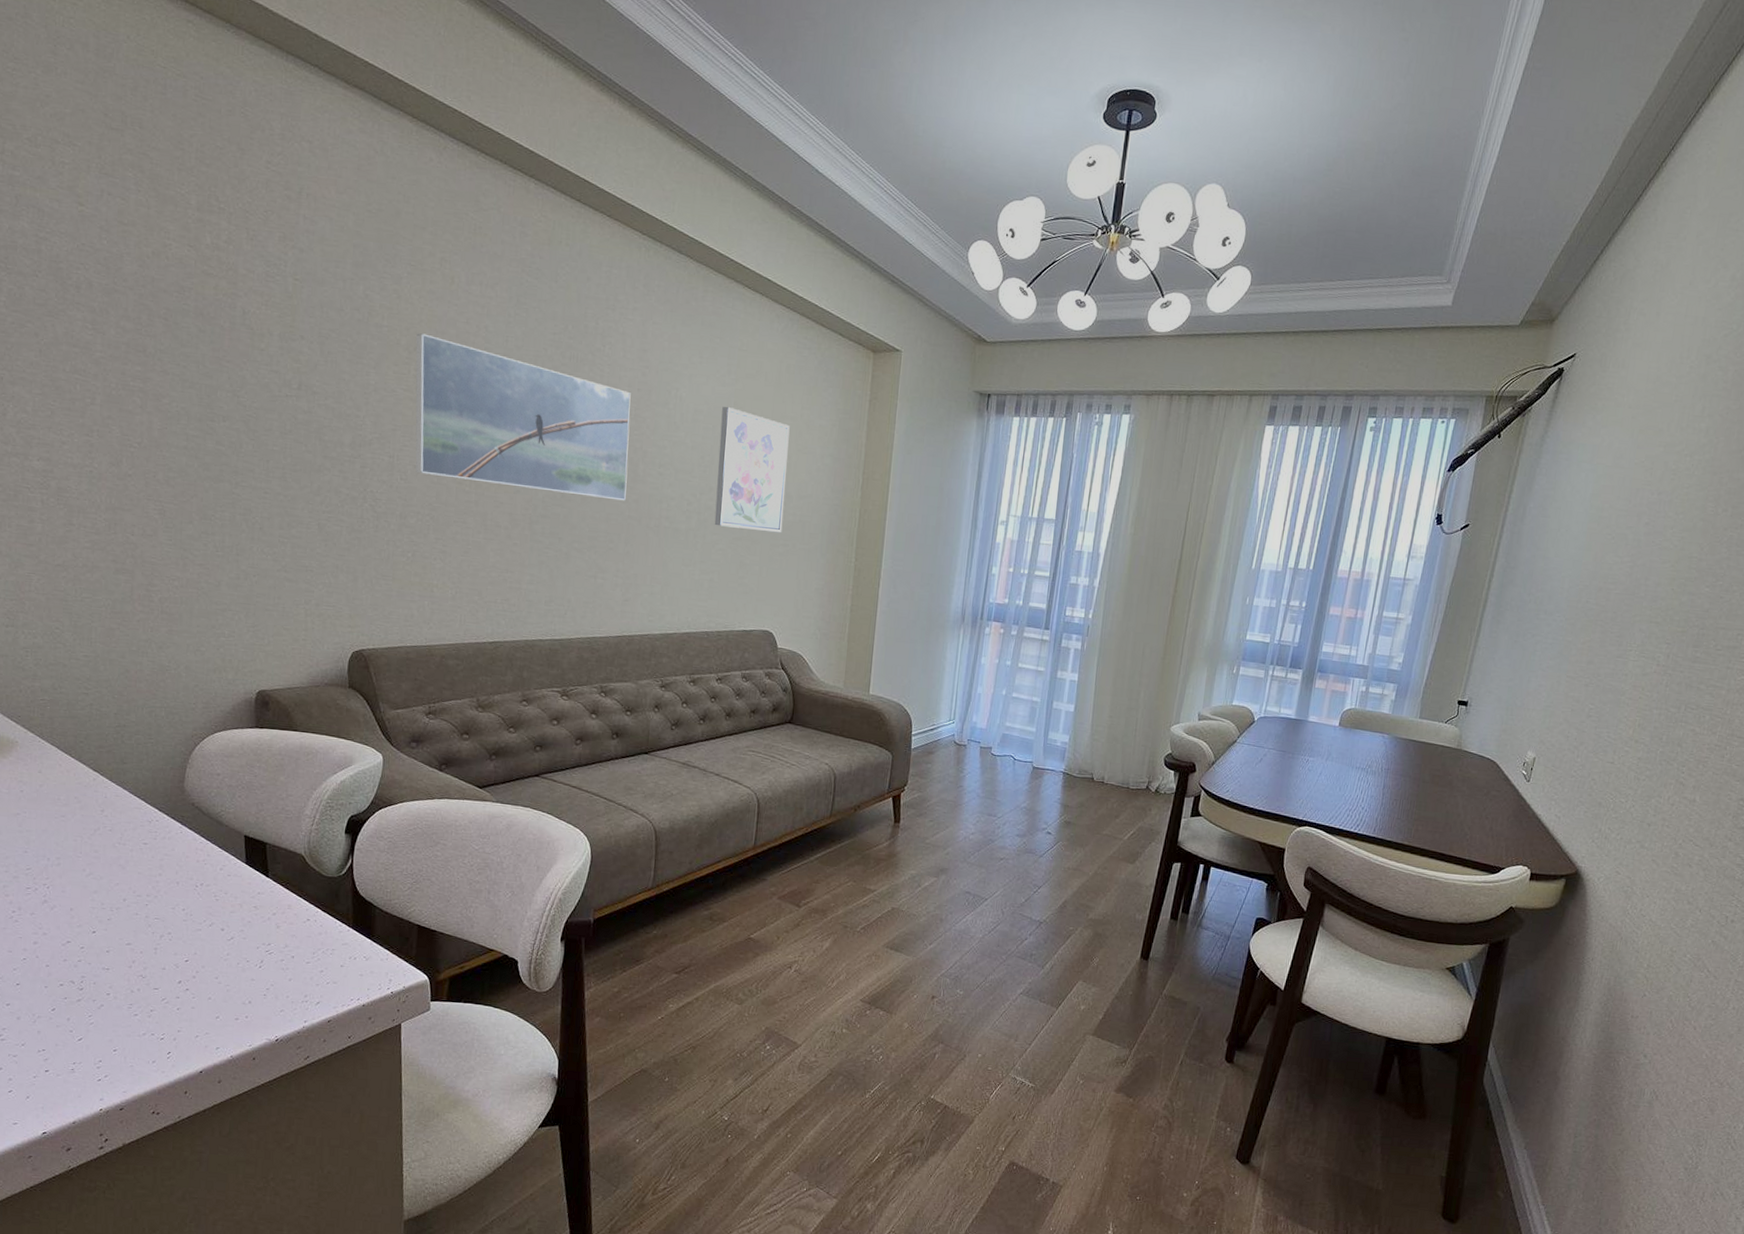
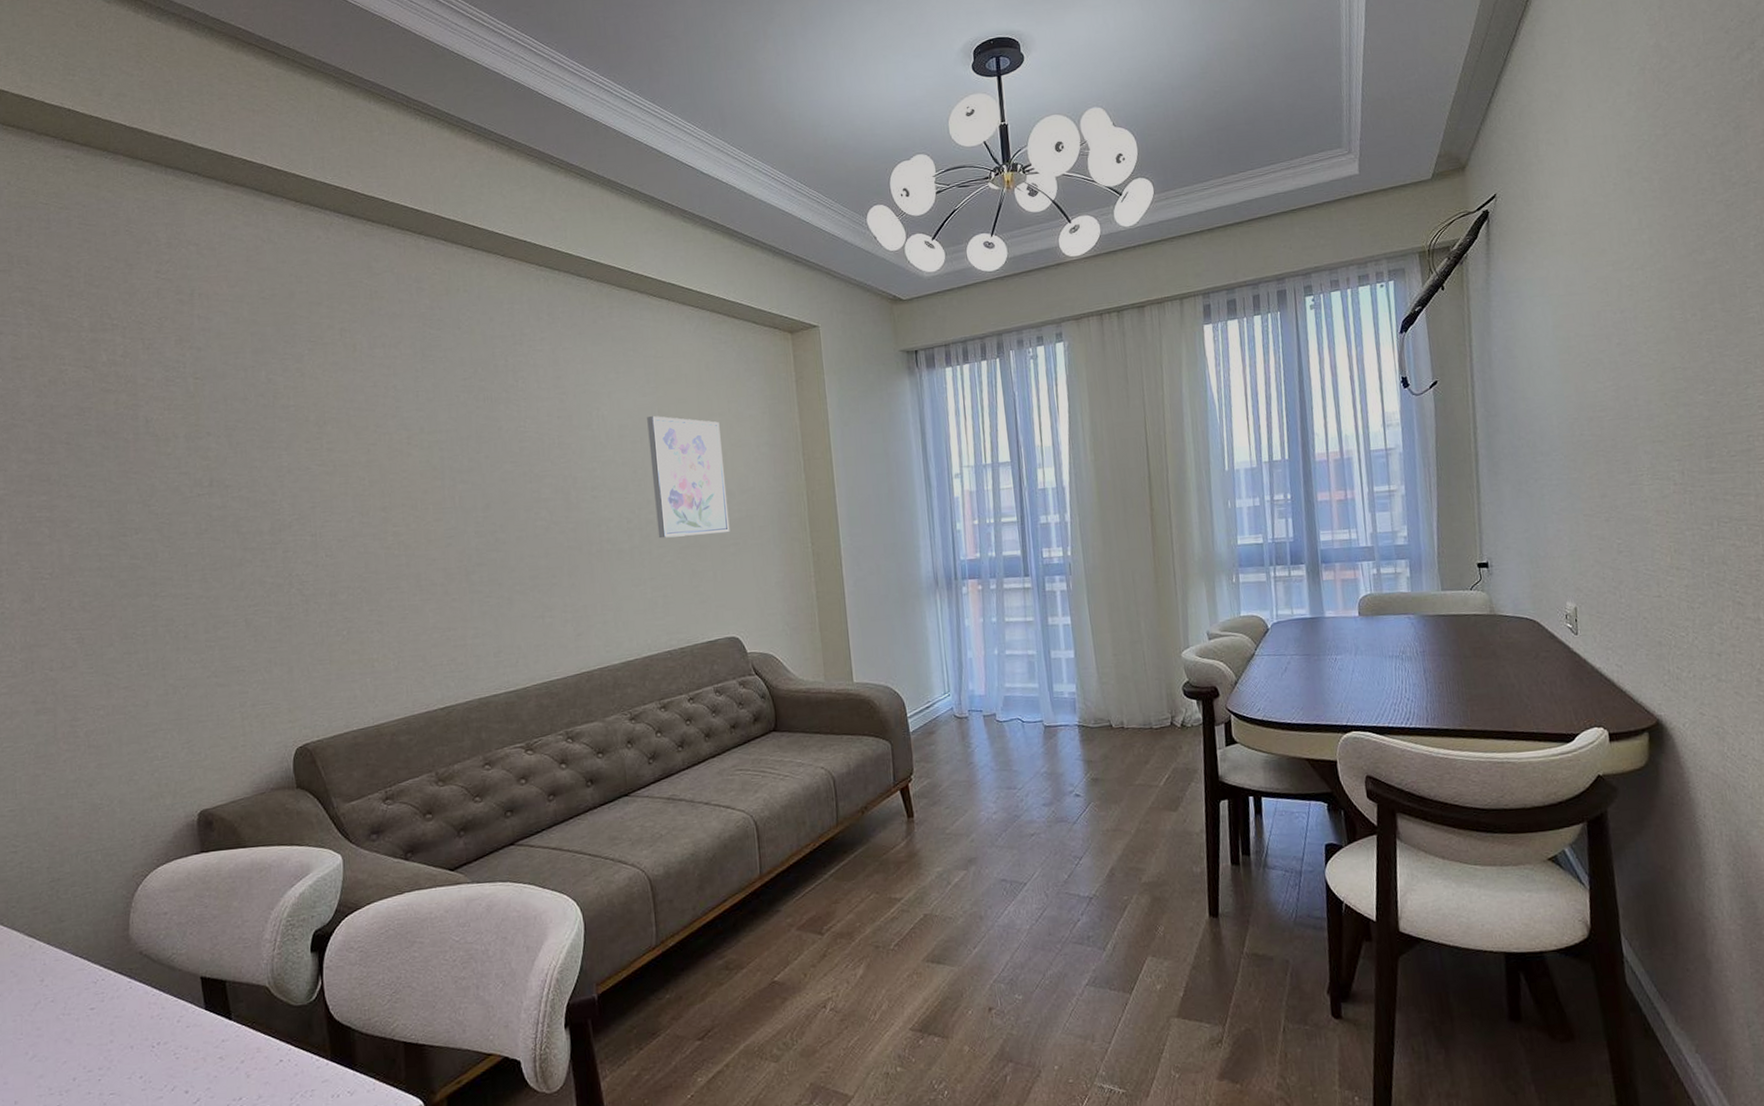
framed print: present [415,333,631,501] -> none [325,405,562,547]

